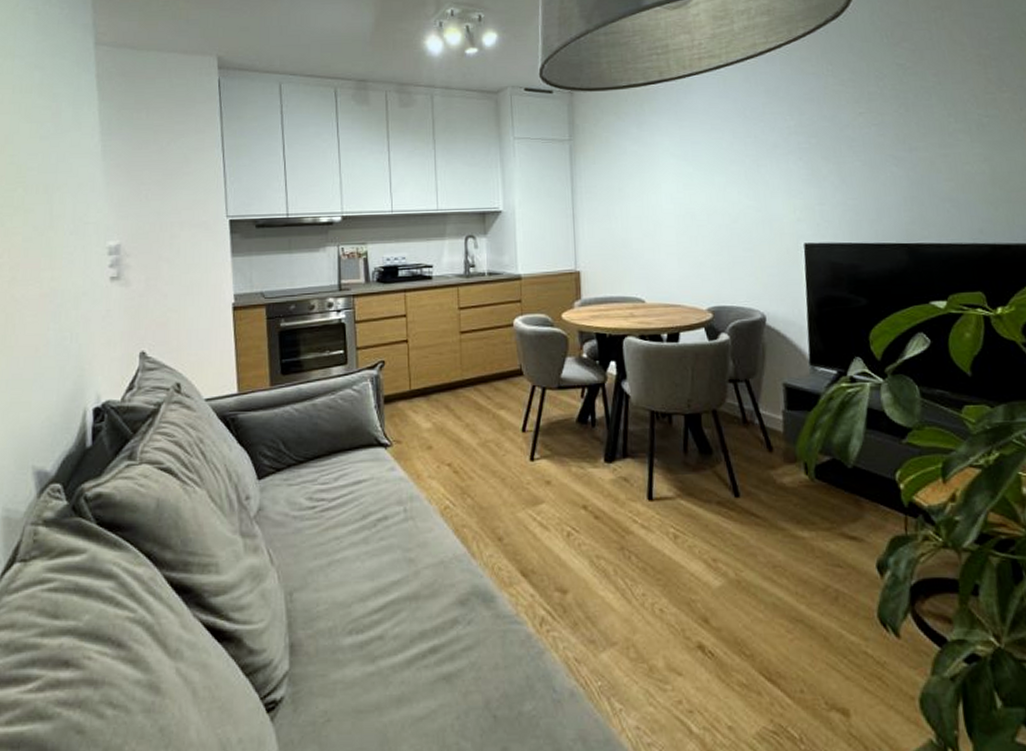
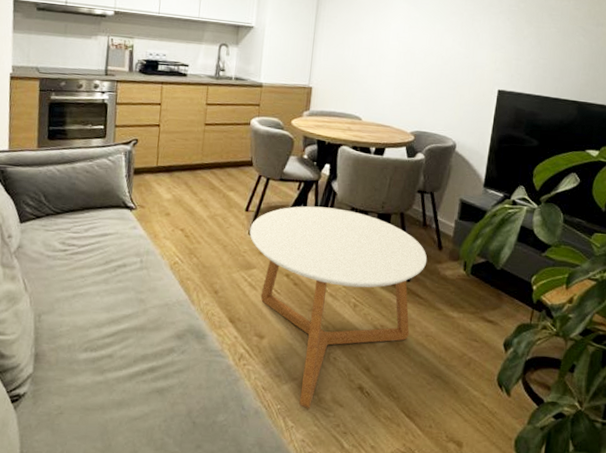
coffee table: none [530,414,757,683] -> present [249,206,427,409]

